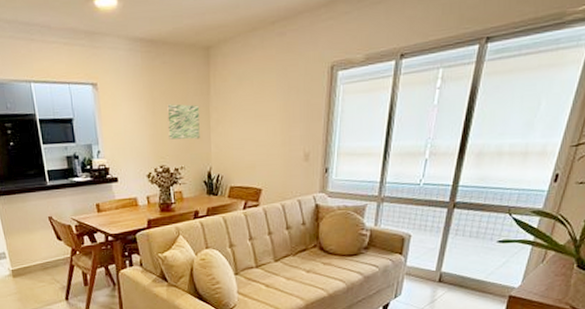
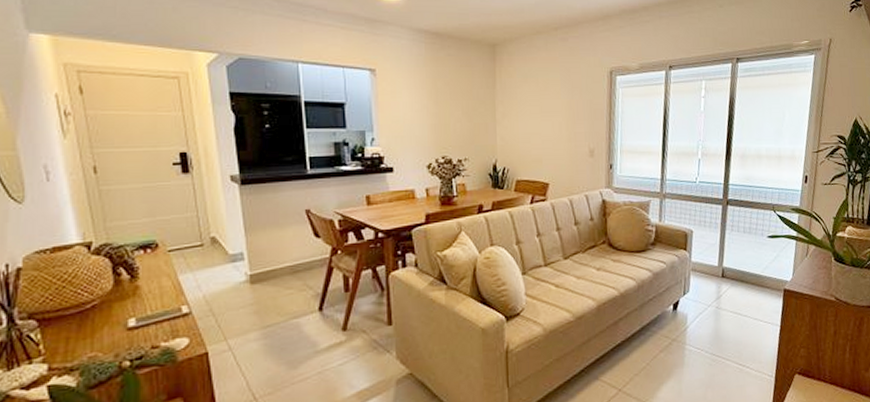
wall art: present [167,104,200,140] -> none [451,95,485,131]

